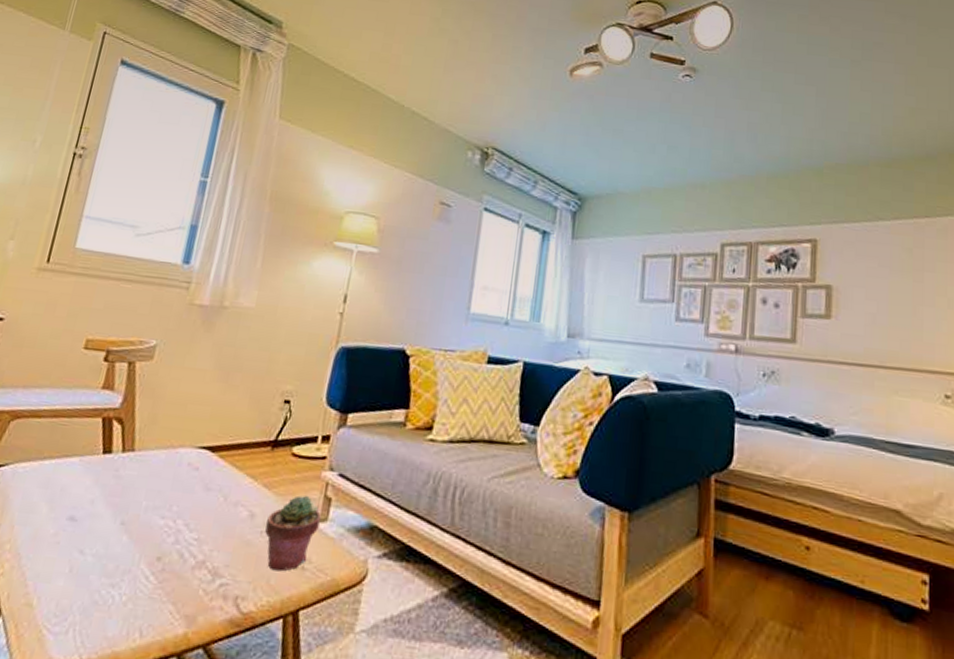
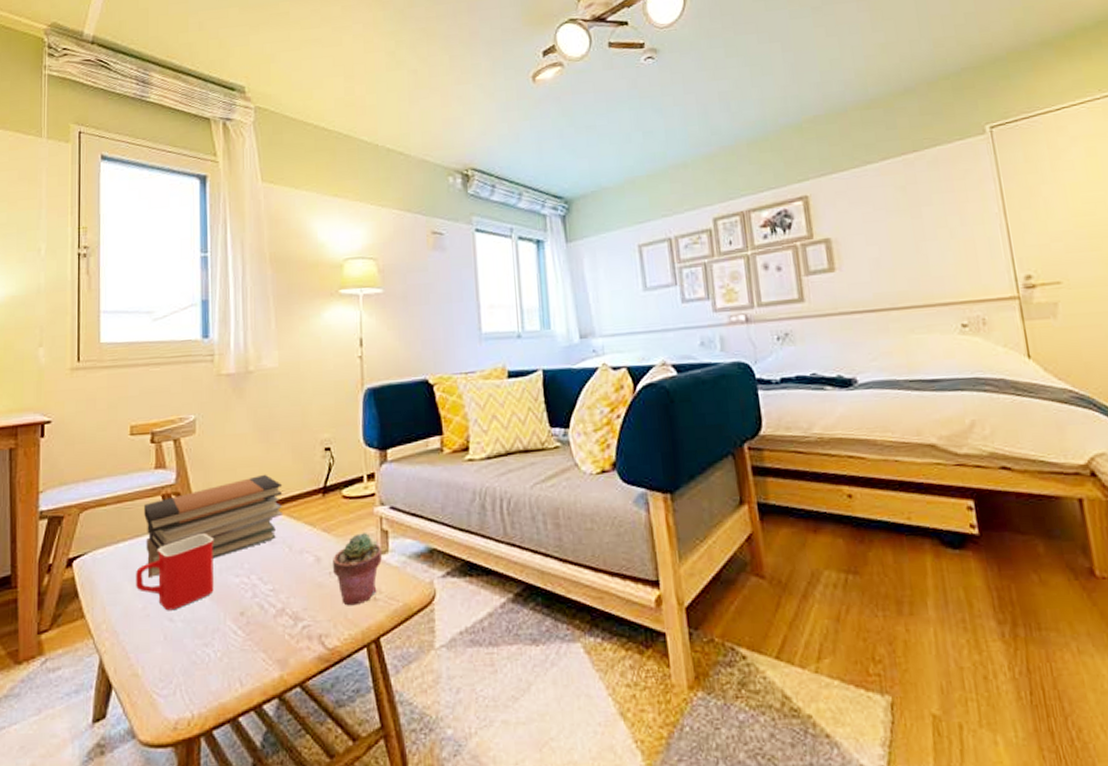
mug: none [52,465,148,543] -> present [136,534,214,611]
book stack: none [68,415,232,503] -> present [144,474,283,577]

